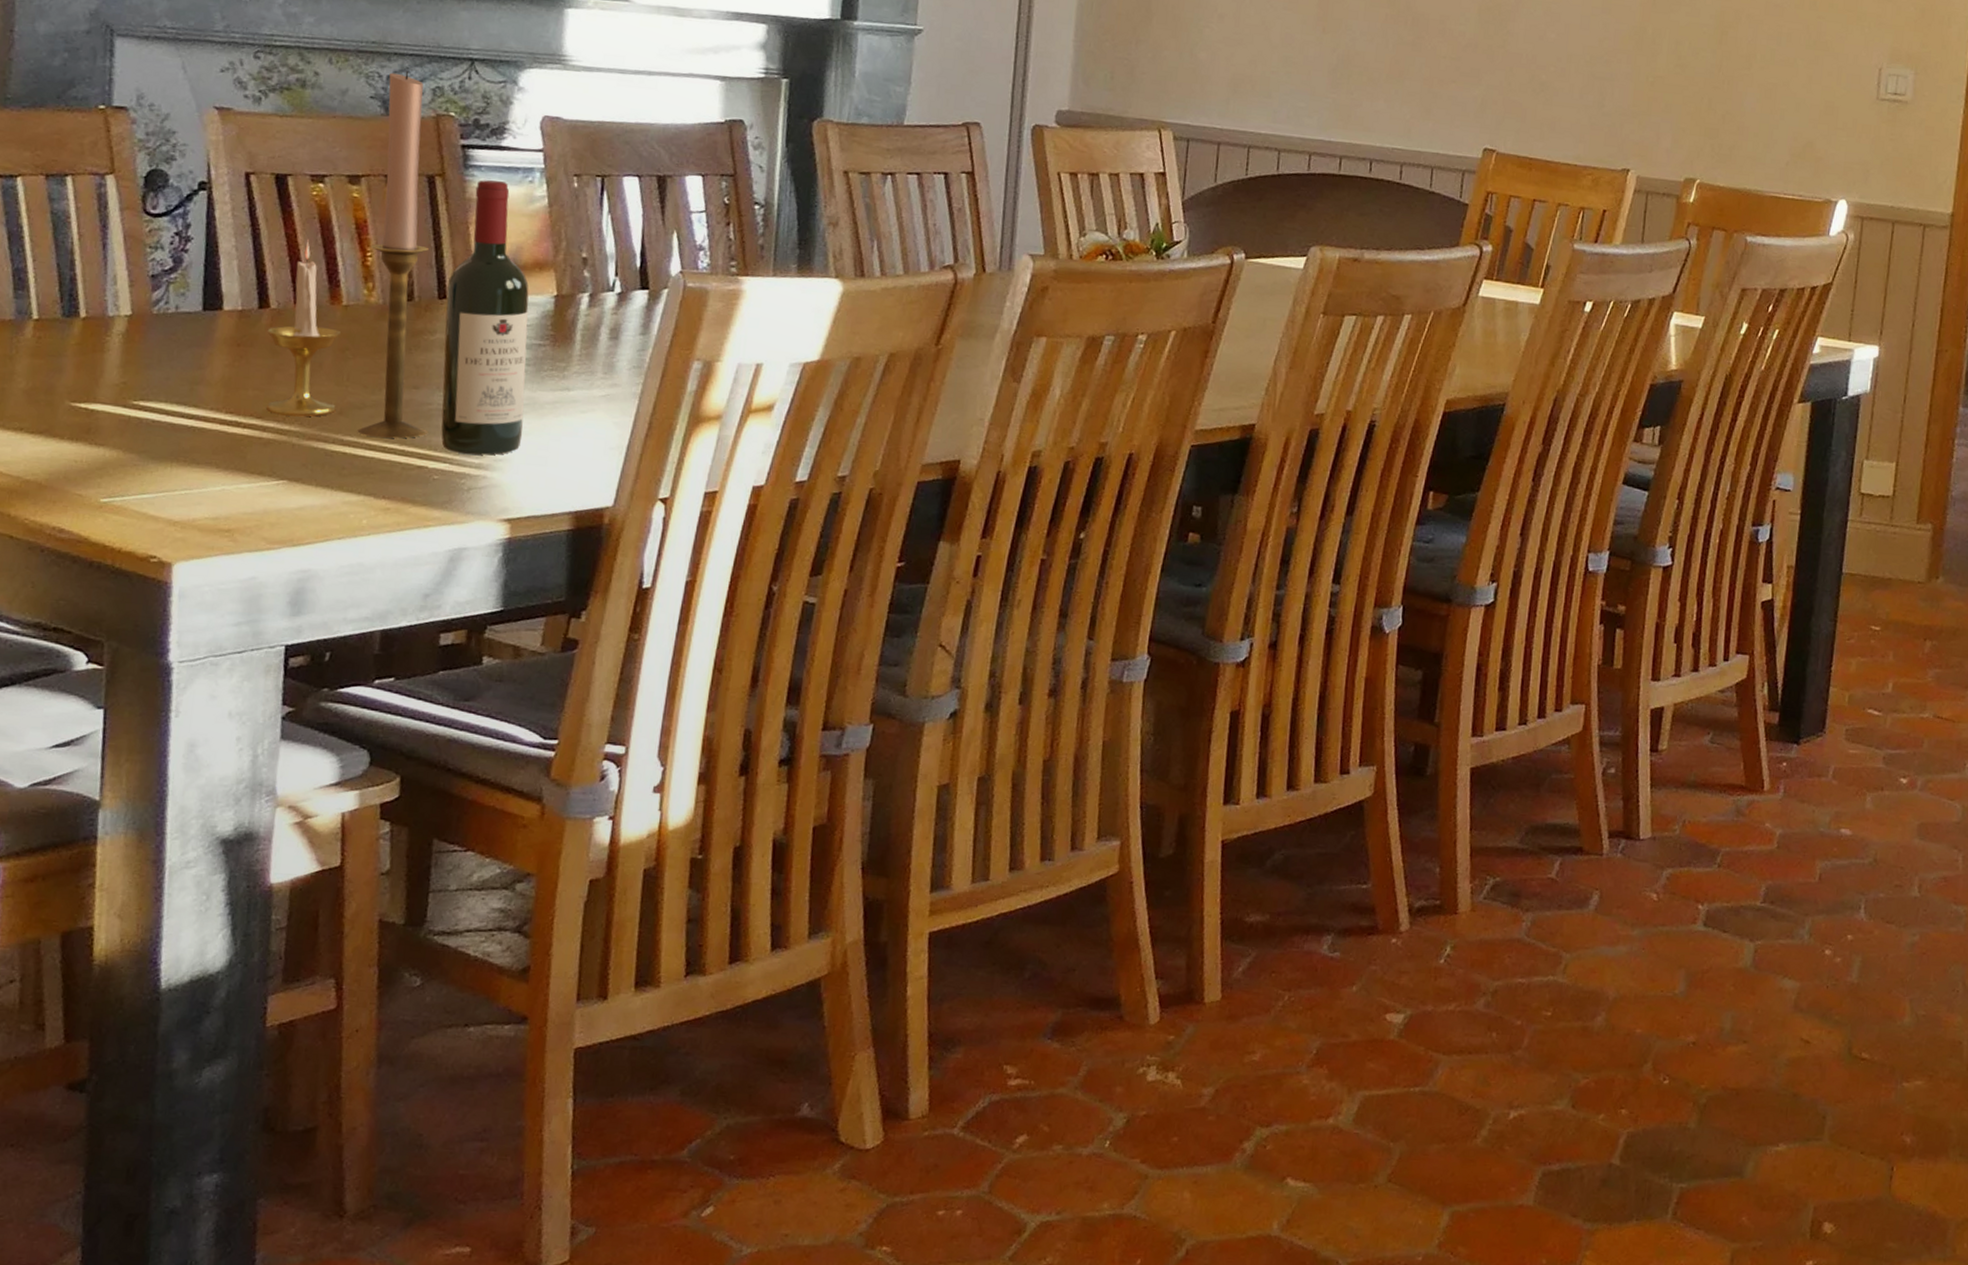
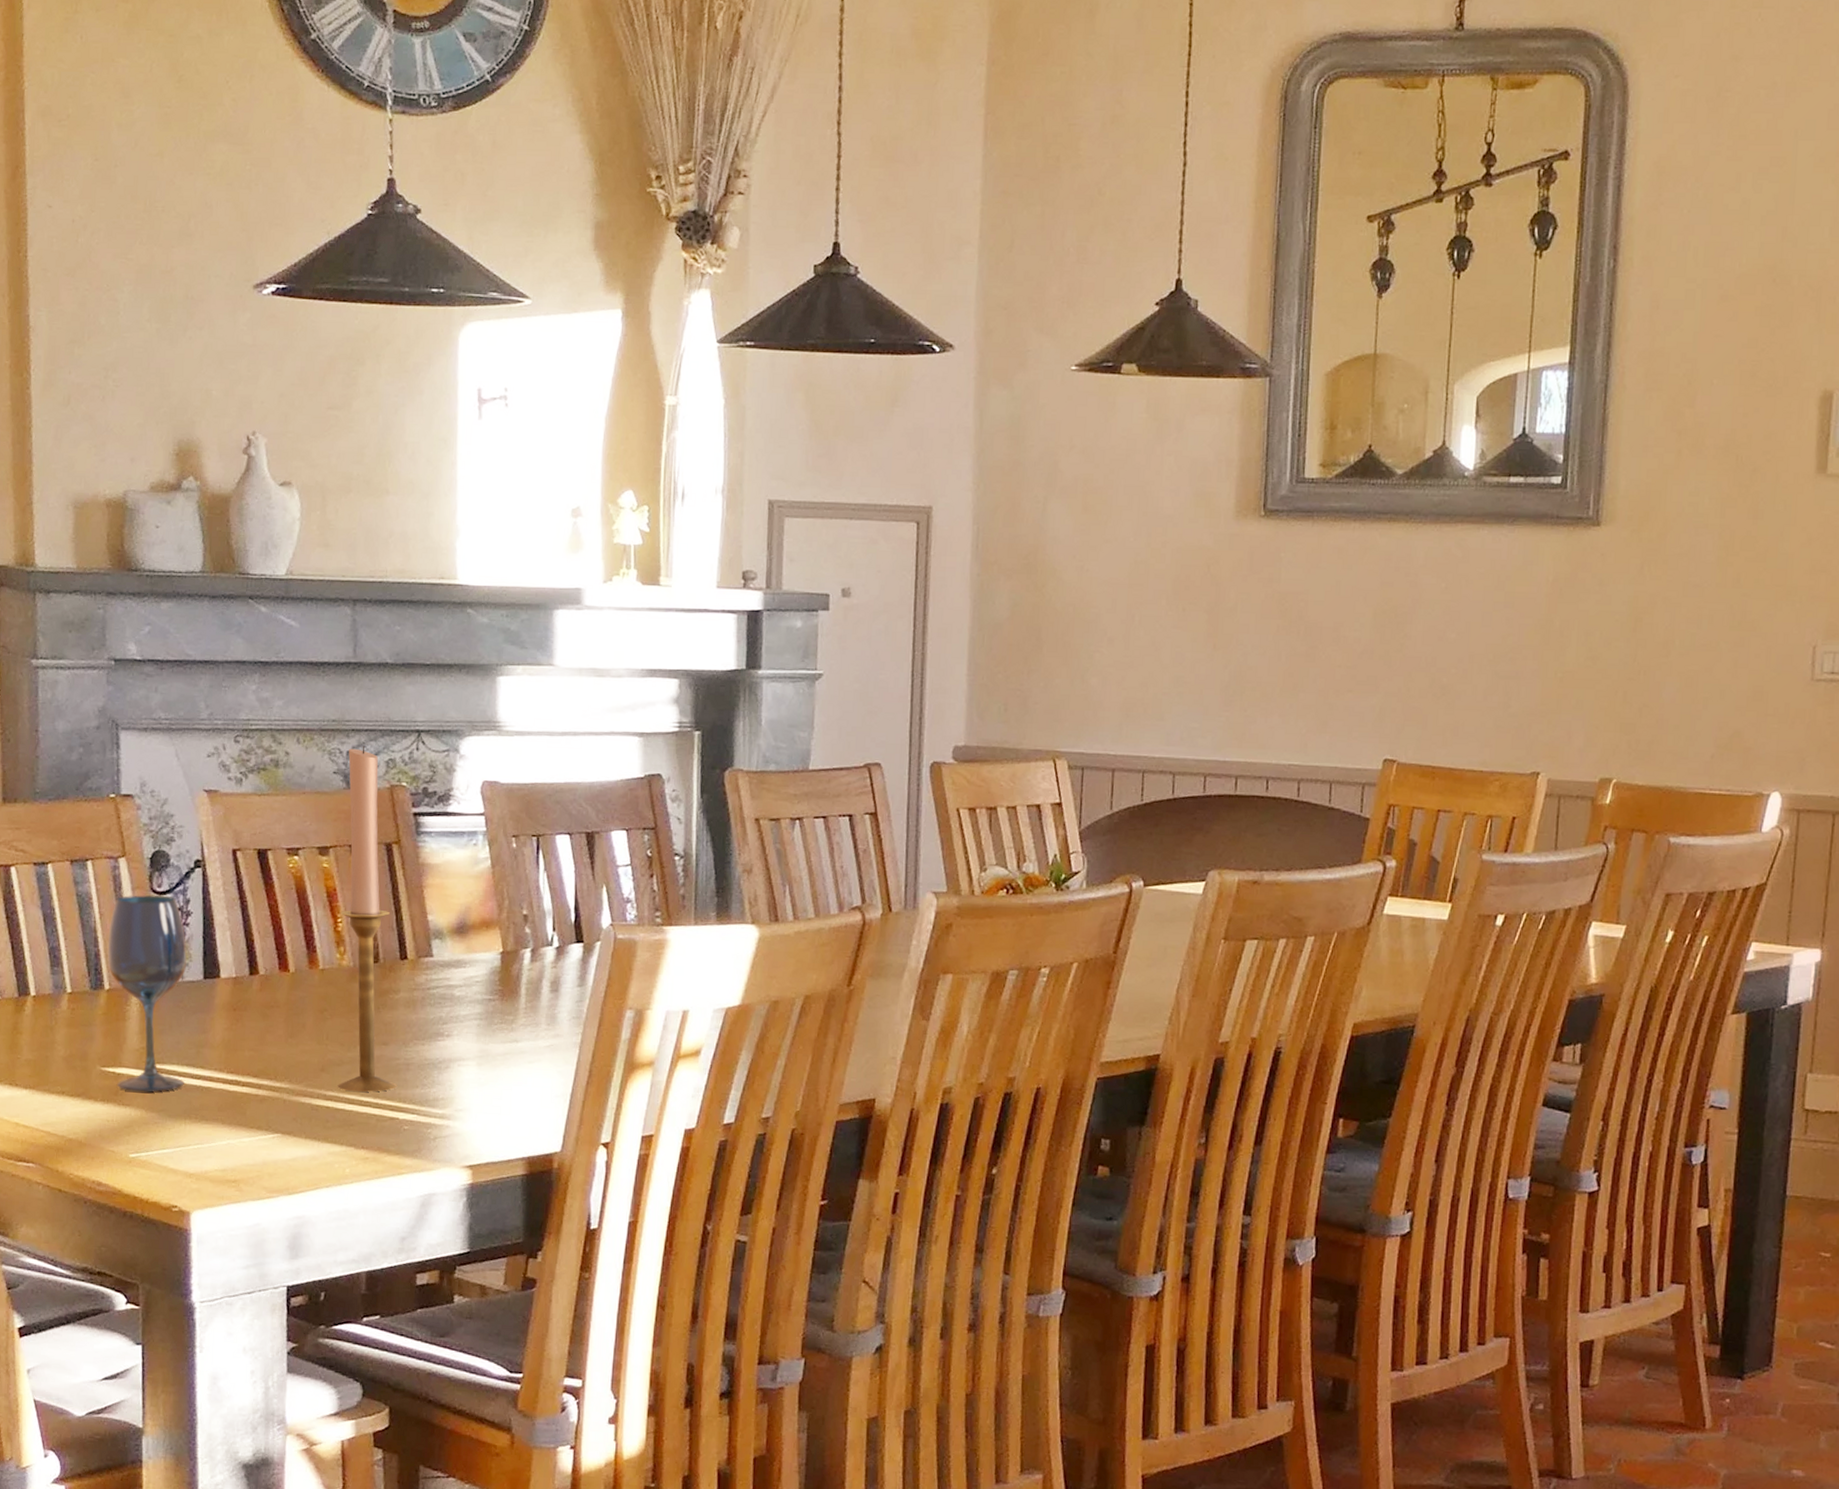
wineglass: none [85,216,185,432] -> present [107,895,188,1092]
candlestick: present [265,240,341,417] -> none [258,909,319,1075]
wine bottle: present [441,180,529,455] -> none [407,845,479,1106]

